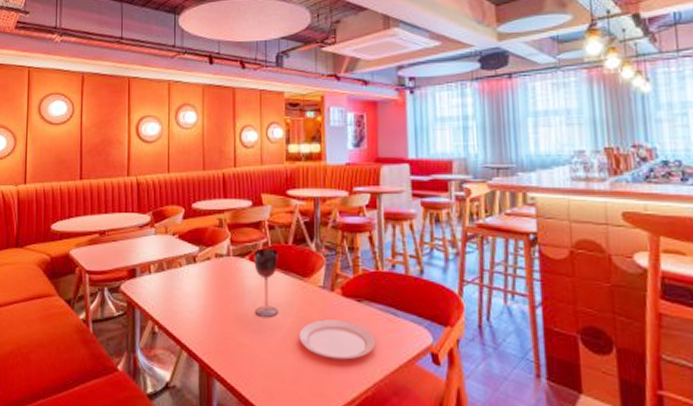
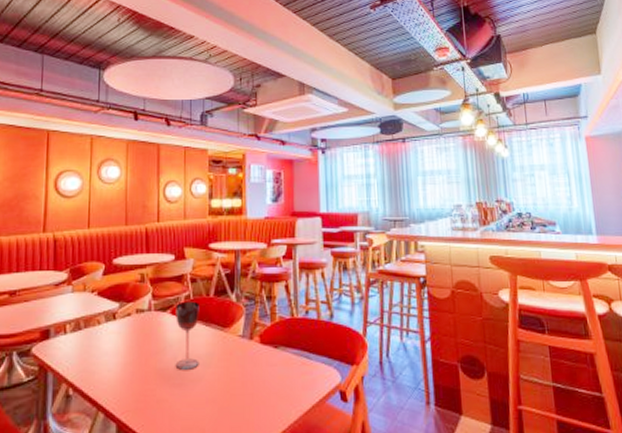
plate: present [299,319,376,360] -> none [219,367,291,406]

